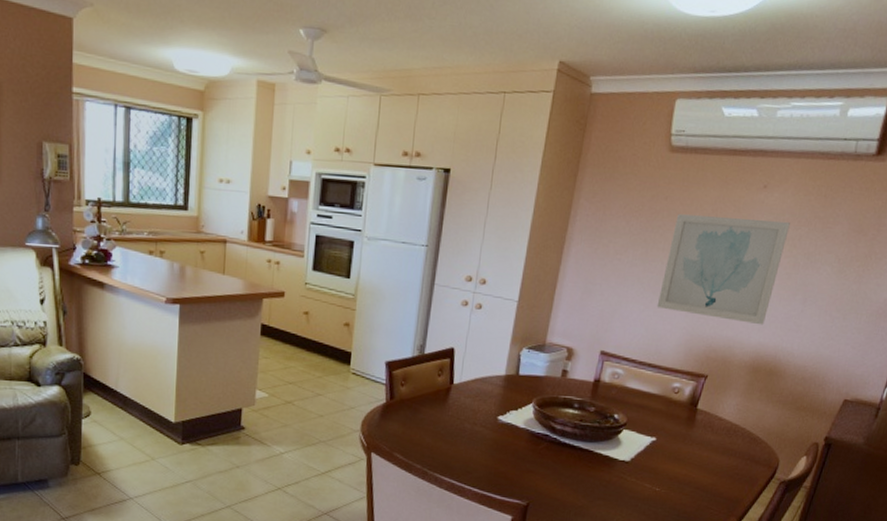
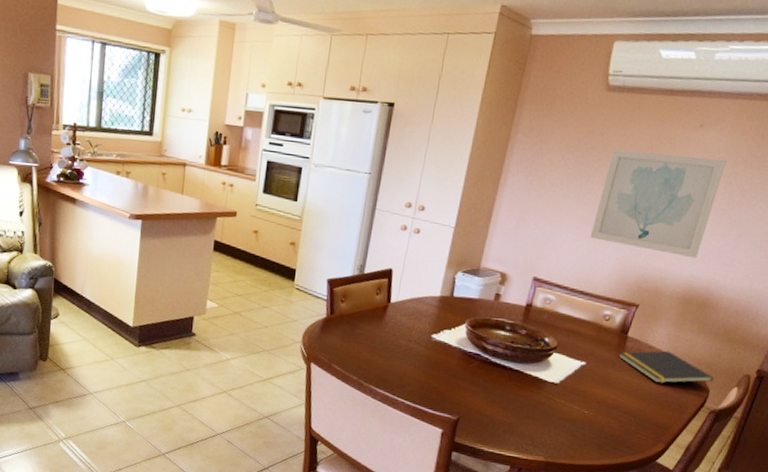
notepad: none [689,422,784,456] -> present [619,350,714,384]

